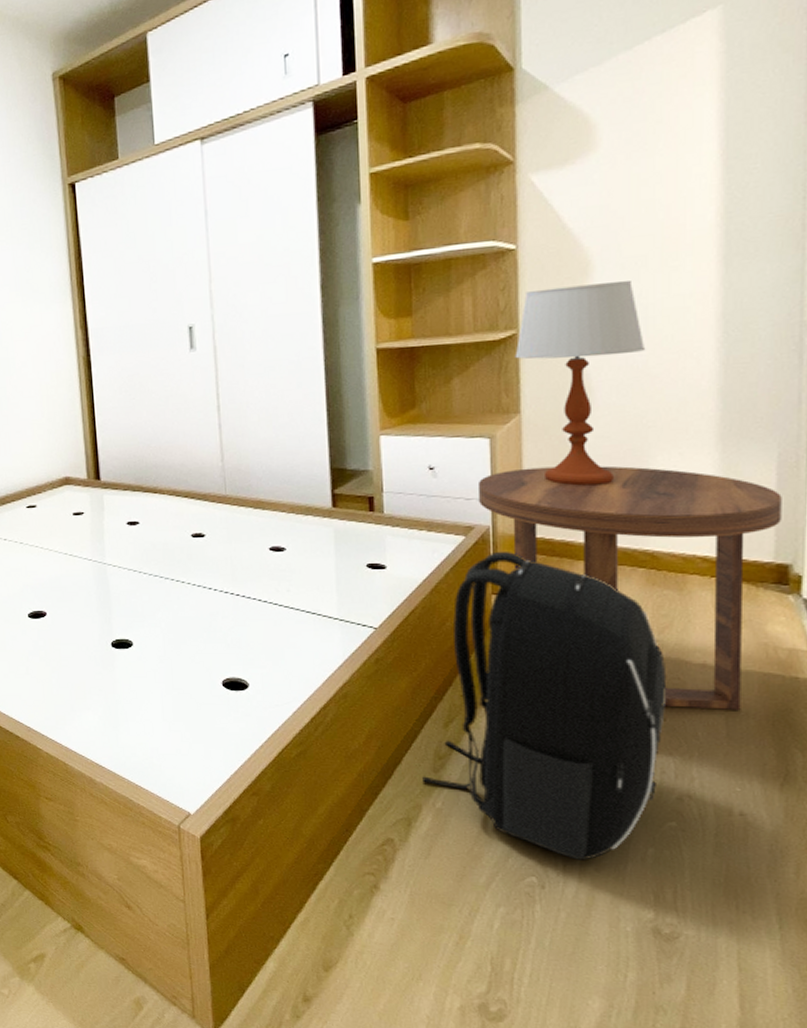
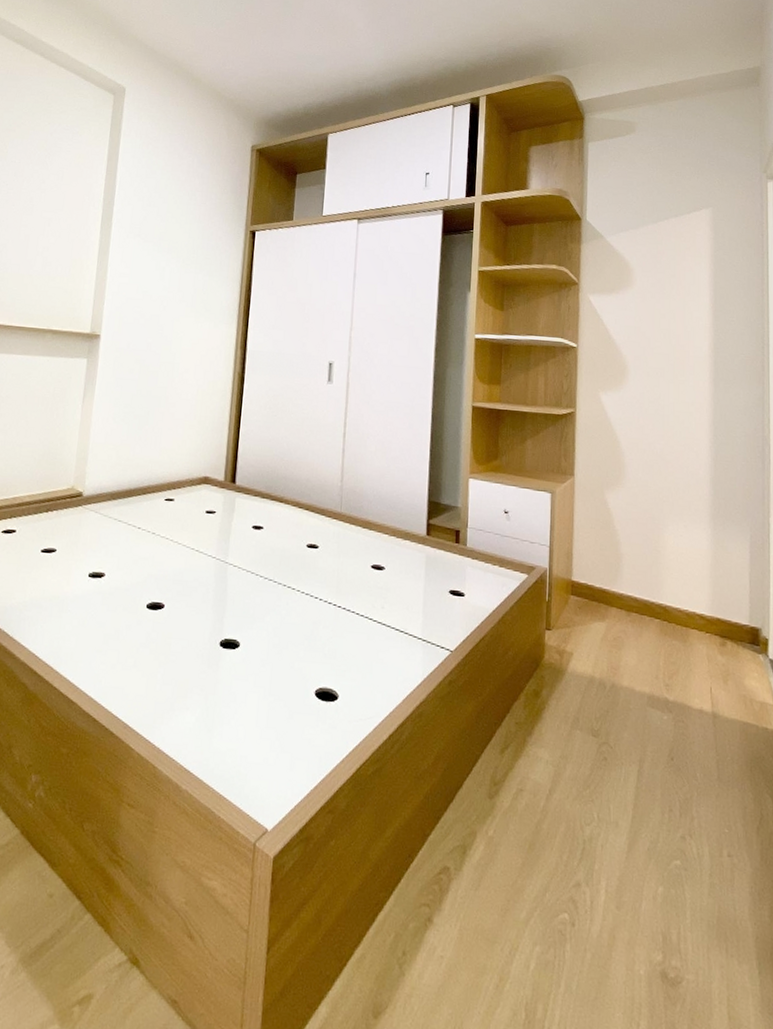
backpack: present [422,551,667,860] -> none [479,591,674,897]
side table: present [479,465,782,710] -> none [540,522,753,755]
table lamp: present [515,281,646,486] -> none [572,380,663,544]

